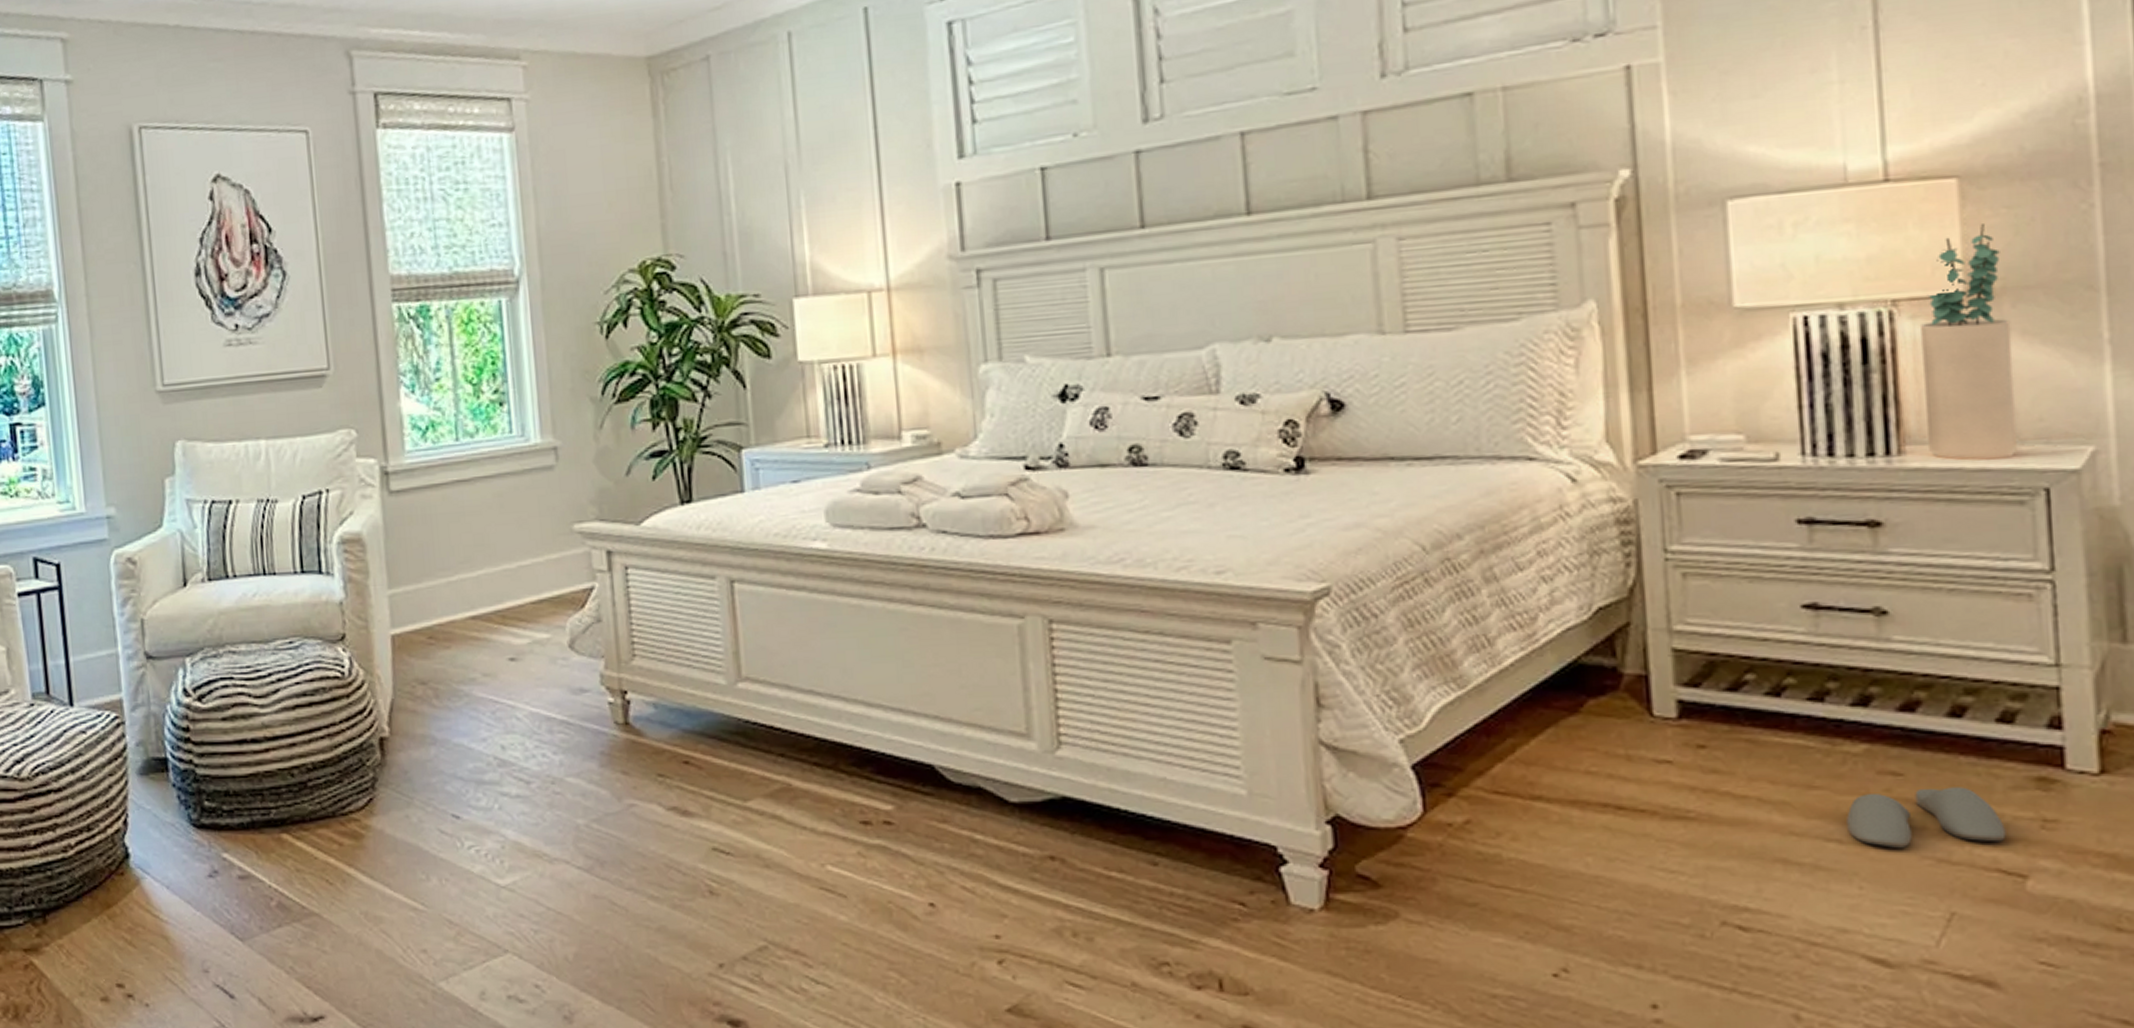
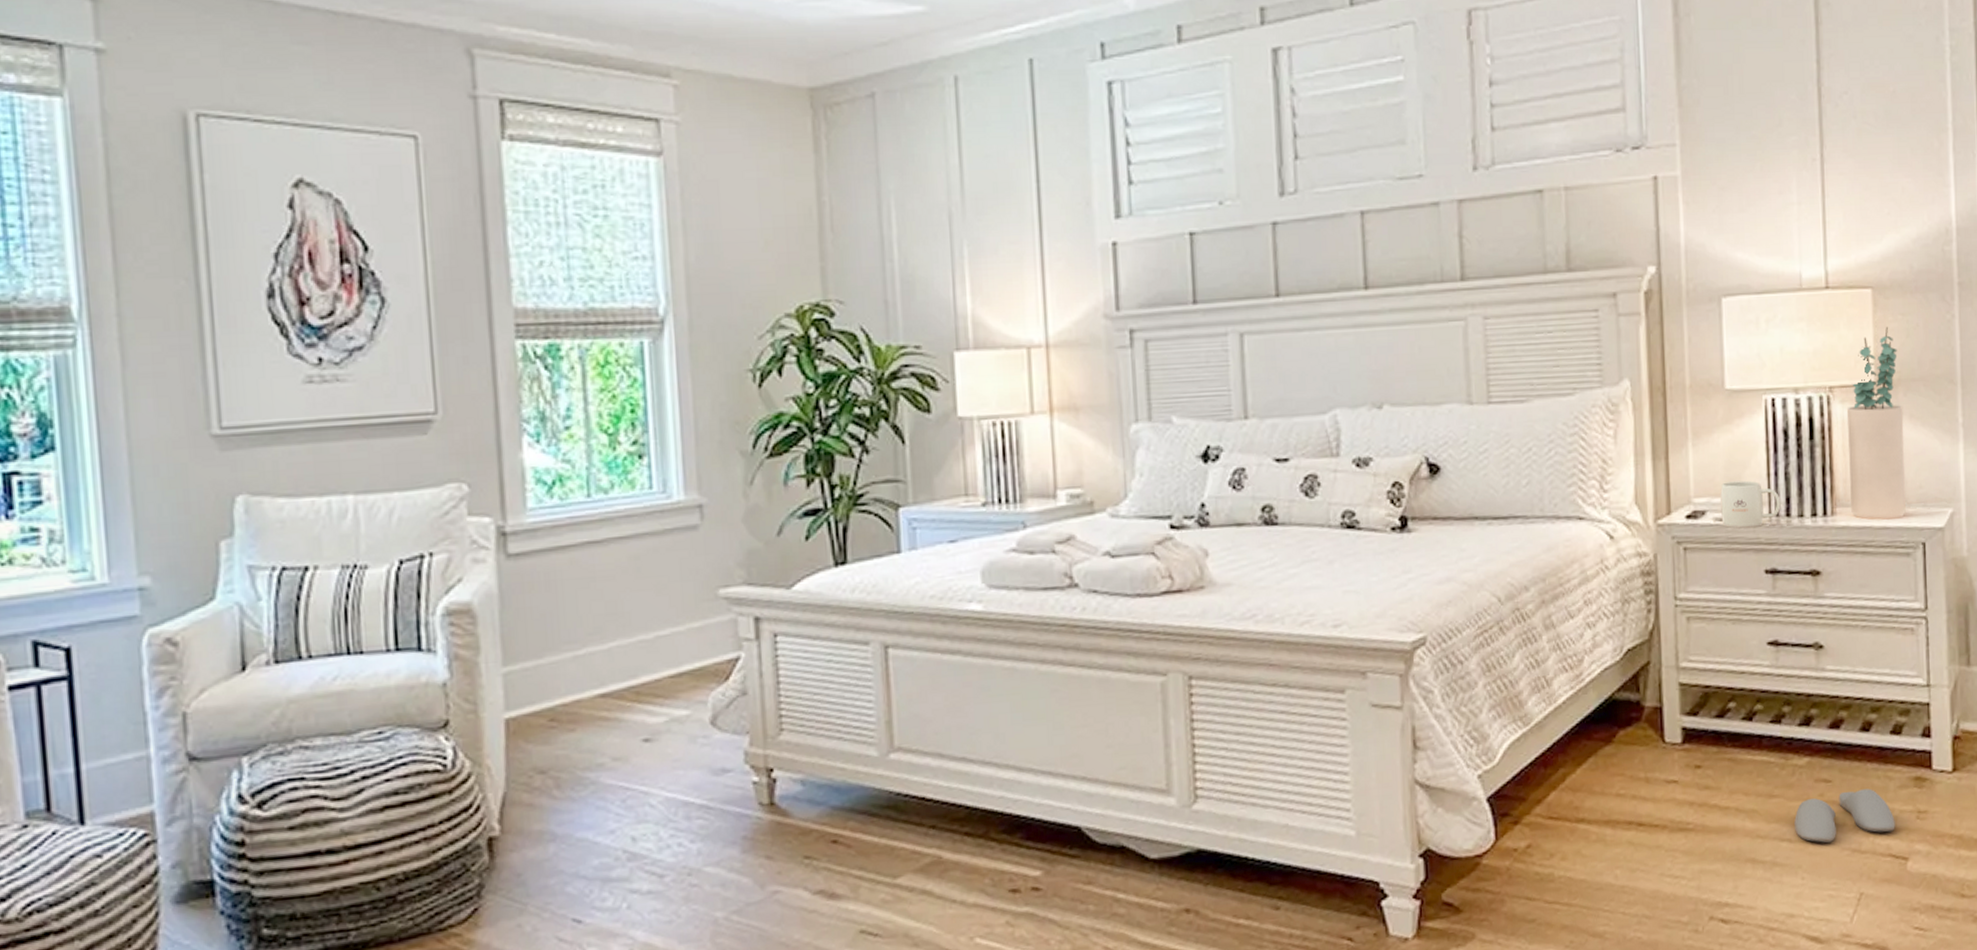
mug: none [1727,414,1820,472] -> present [1719,480,1781,529]

